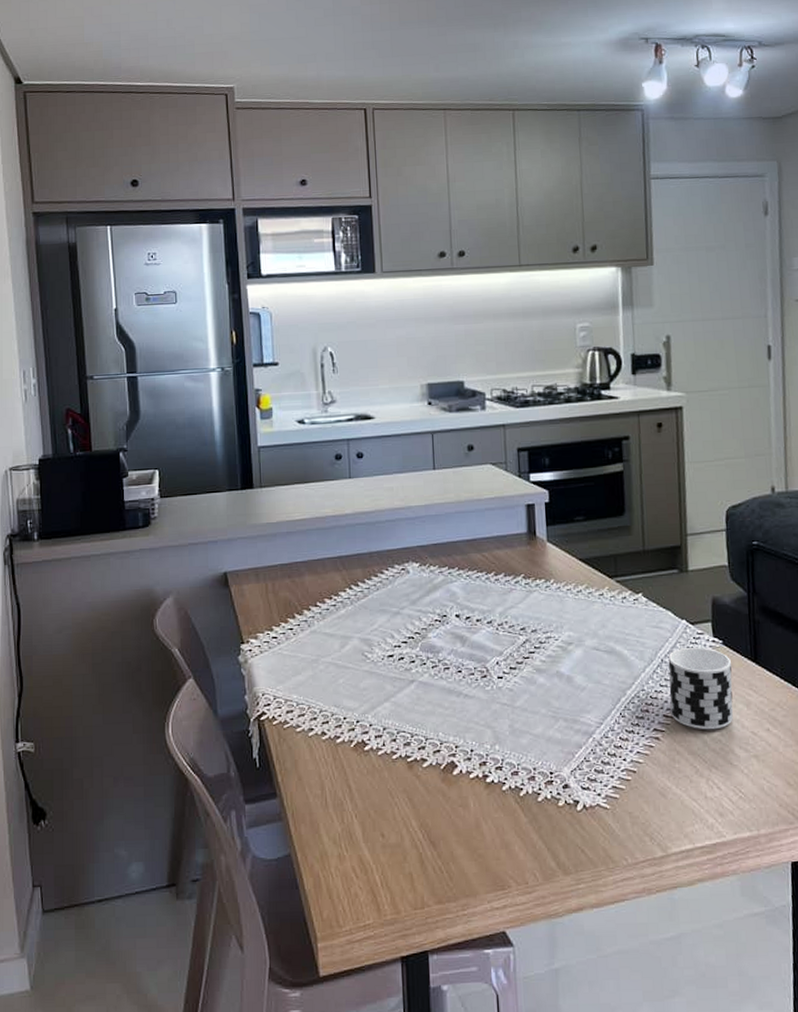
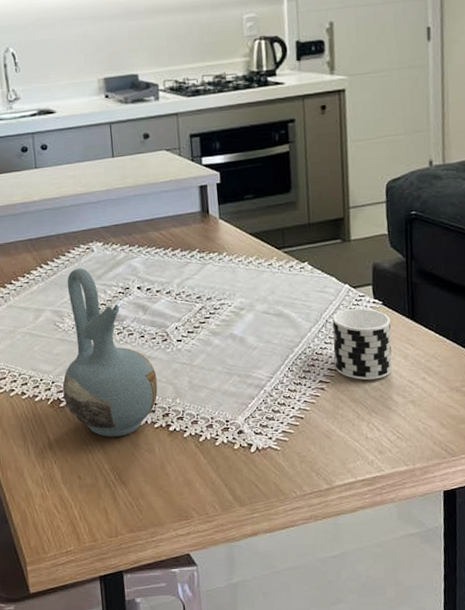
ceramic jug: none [368,590,475,788] -> present [62,268,158,437]

